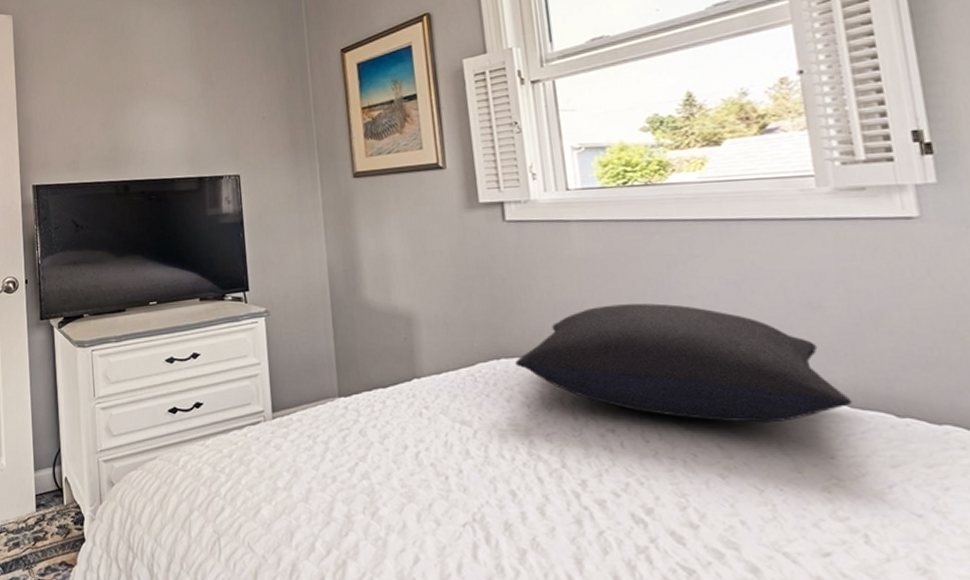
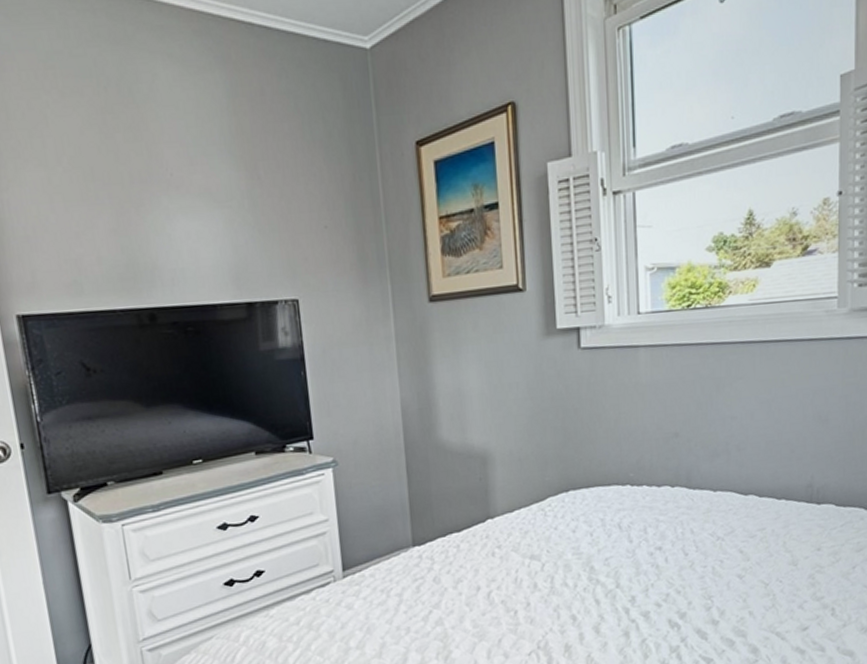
pillow: present [515,303,853,423] -> none [582,425,838,530]

